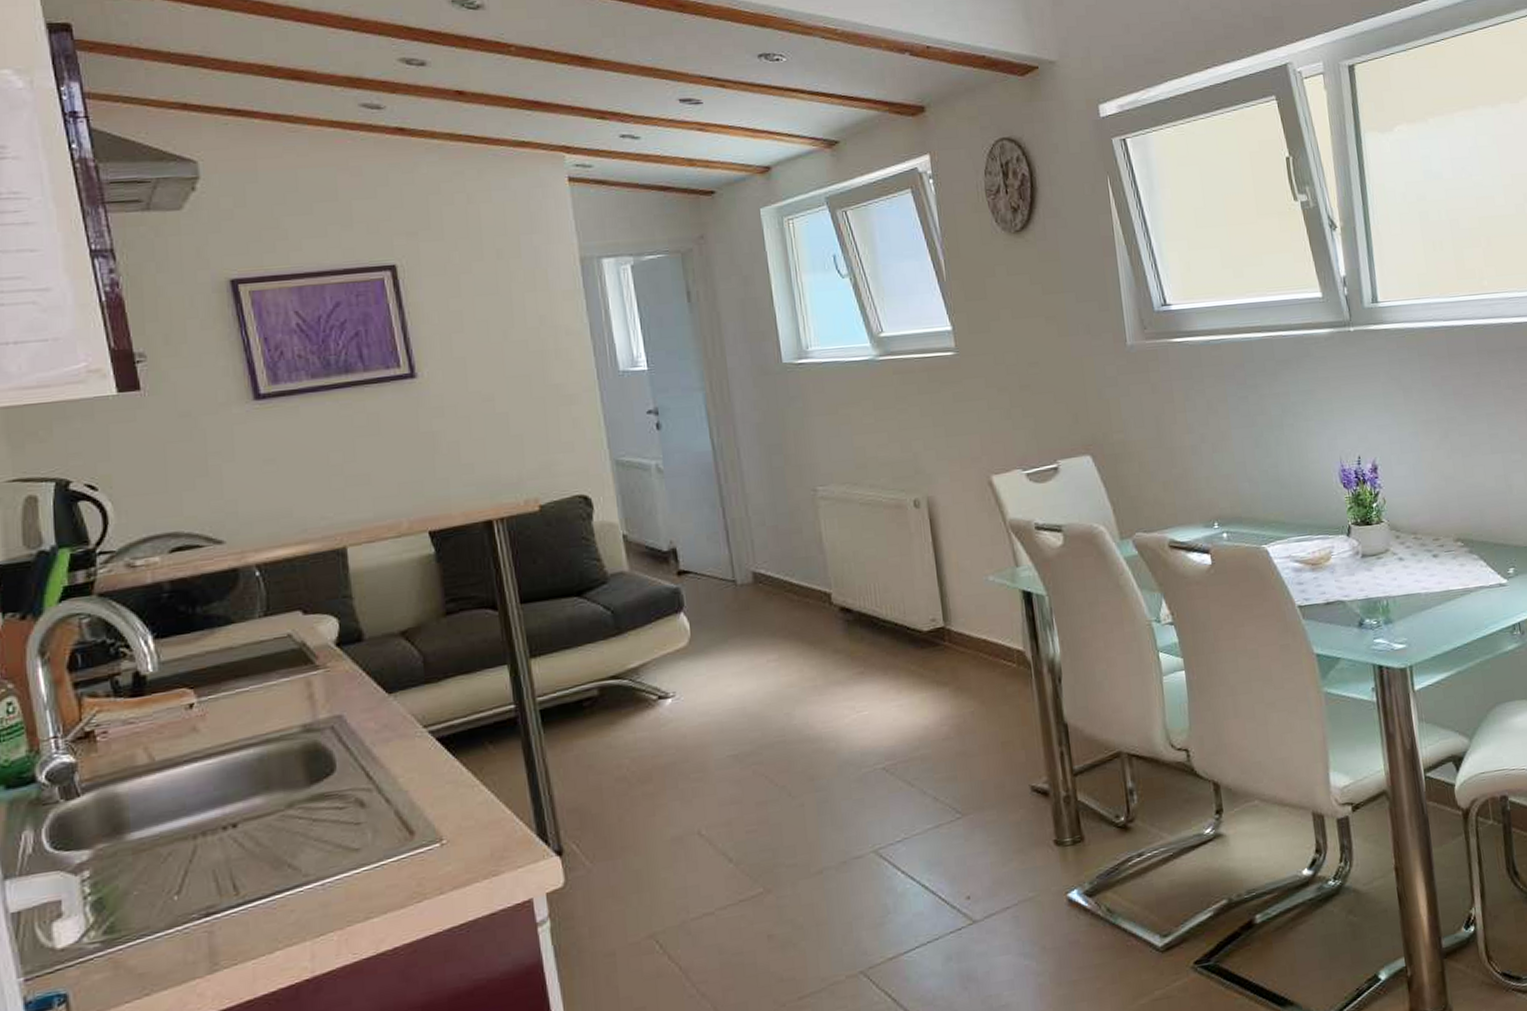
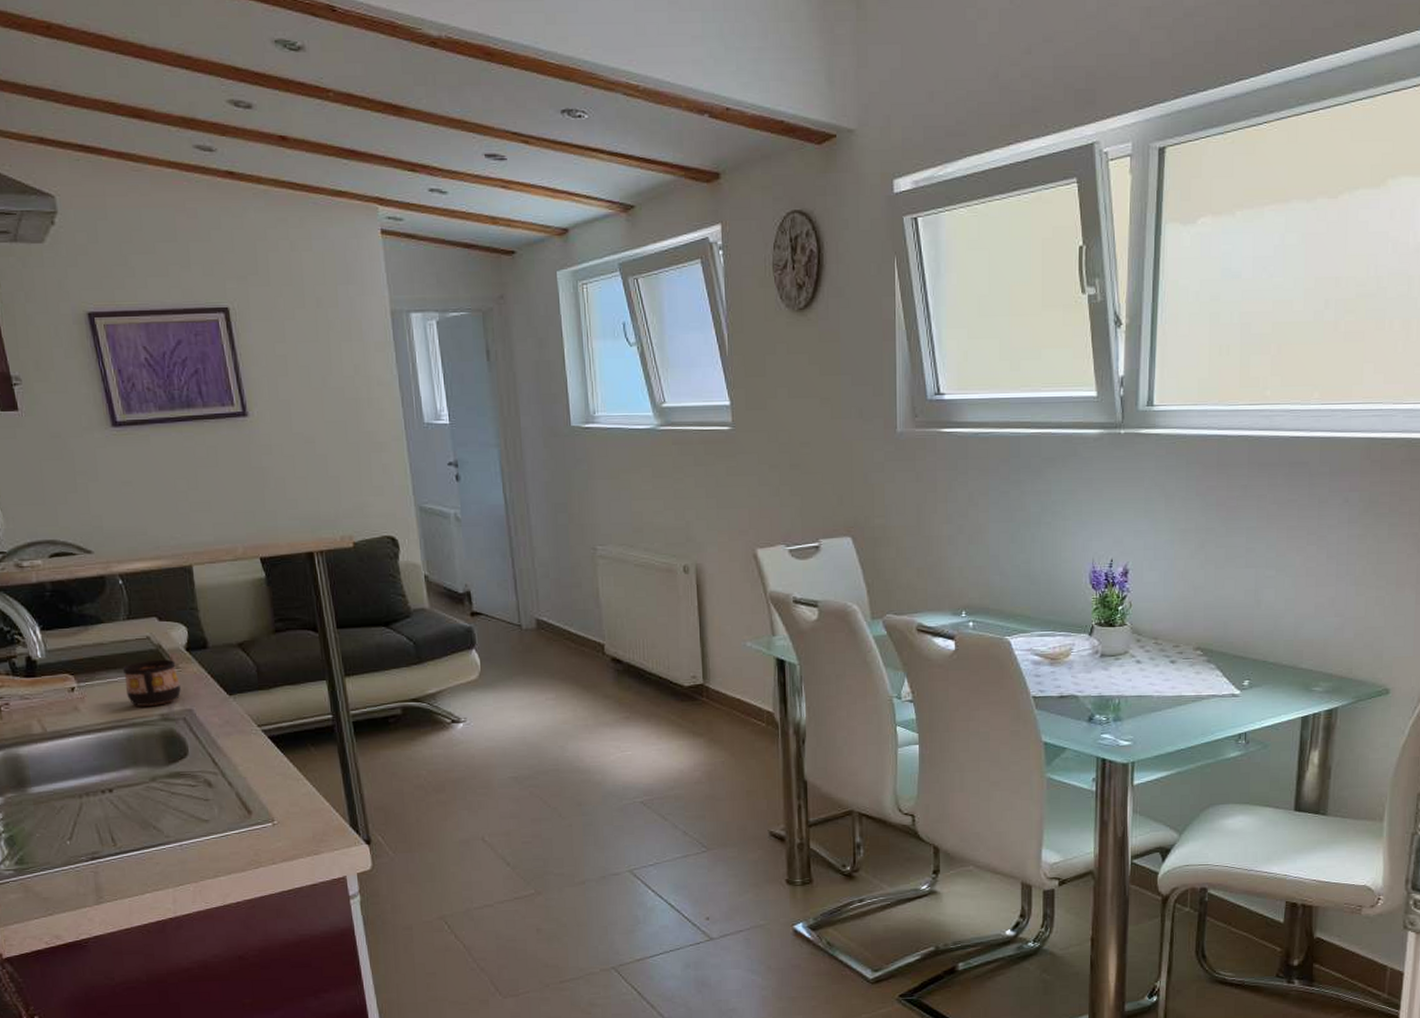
cup: none [255,658,328,719] -> present [122,659,181,706]

